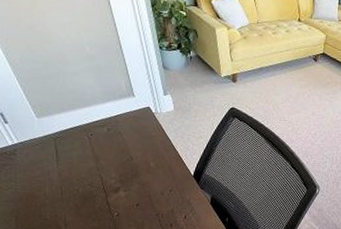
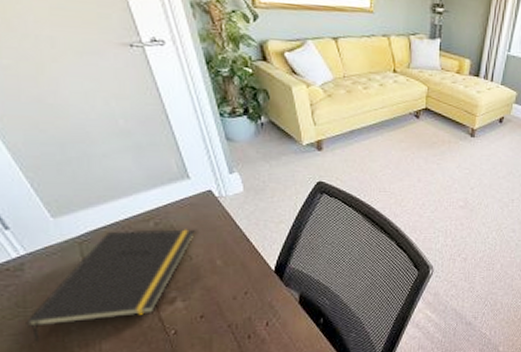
notepad: none [16,131,136,209] -> present [26,229,195,342]

